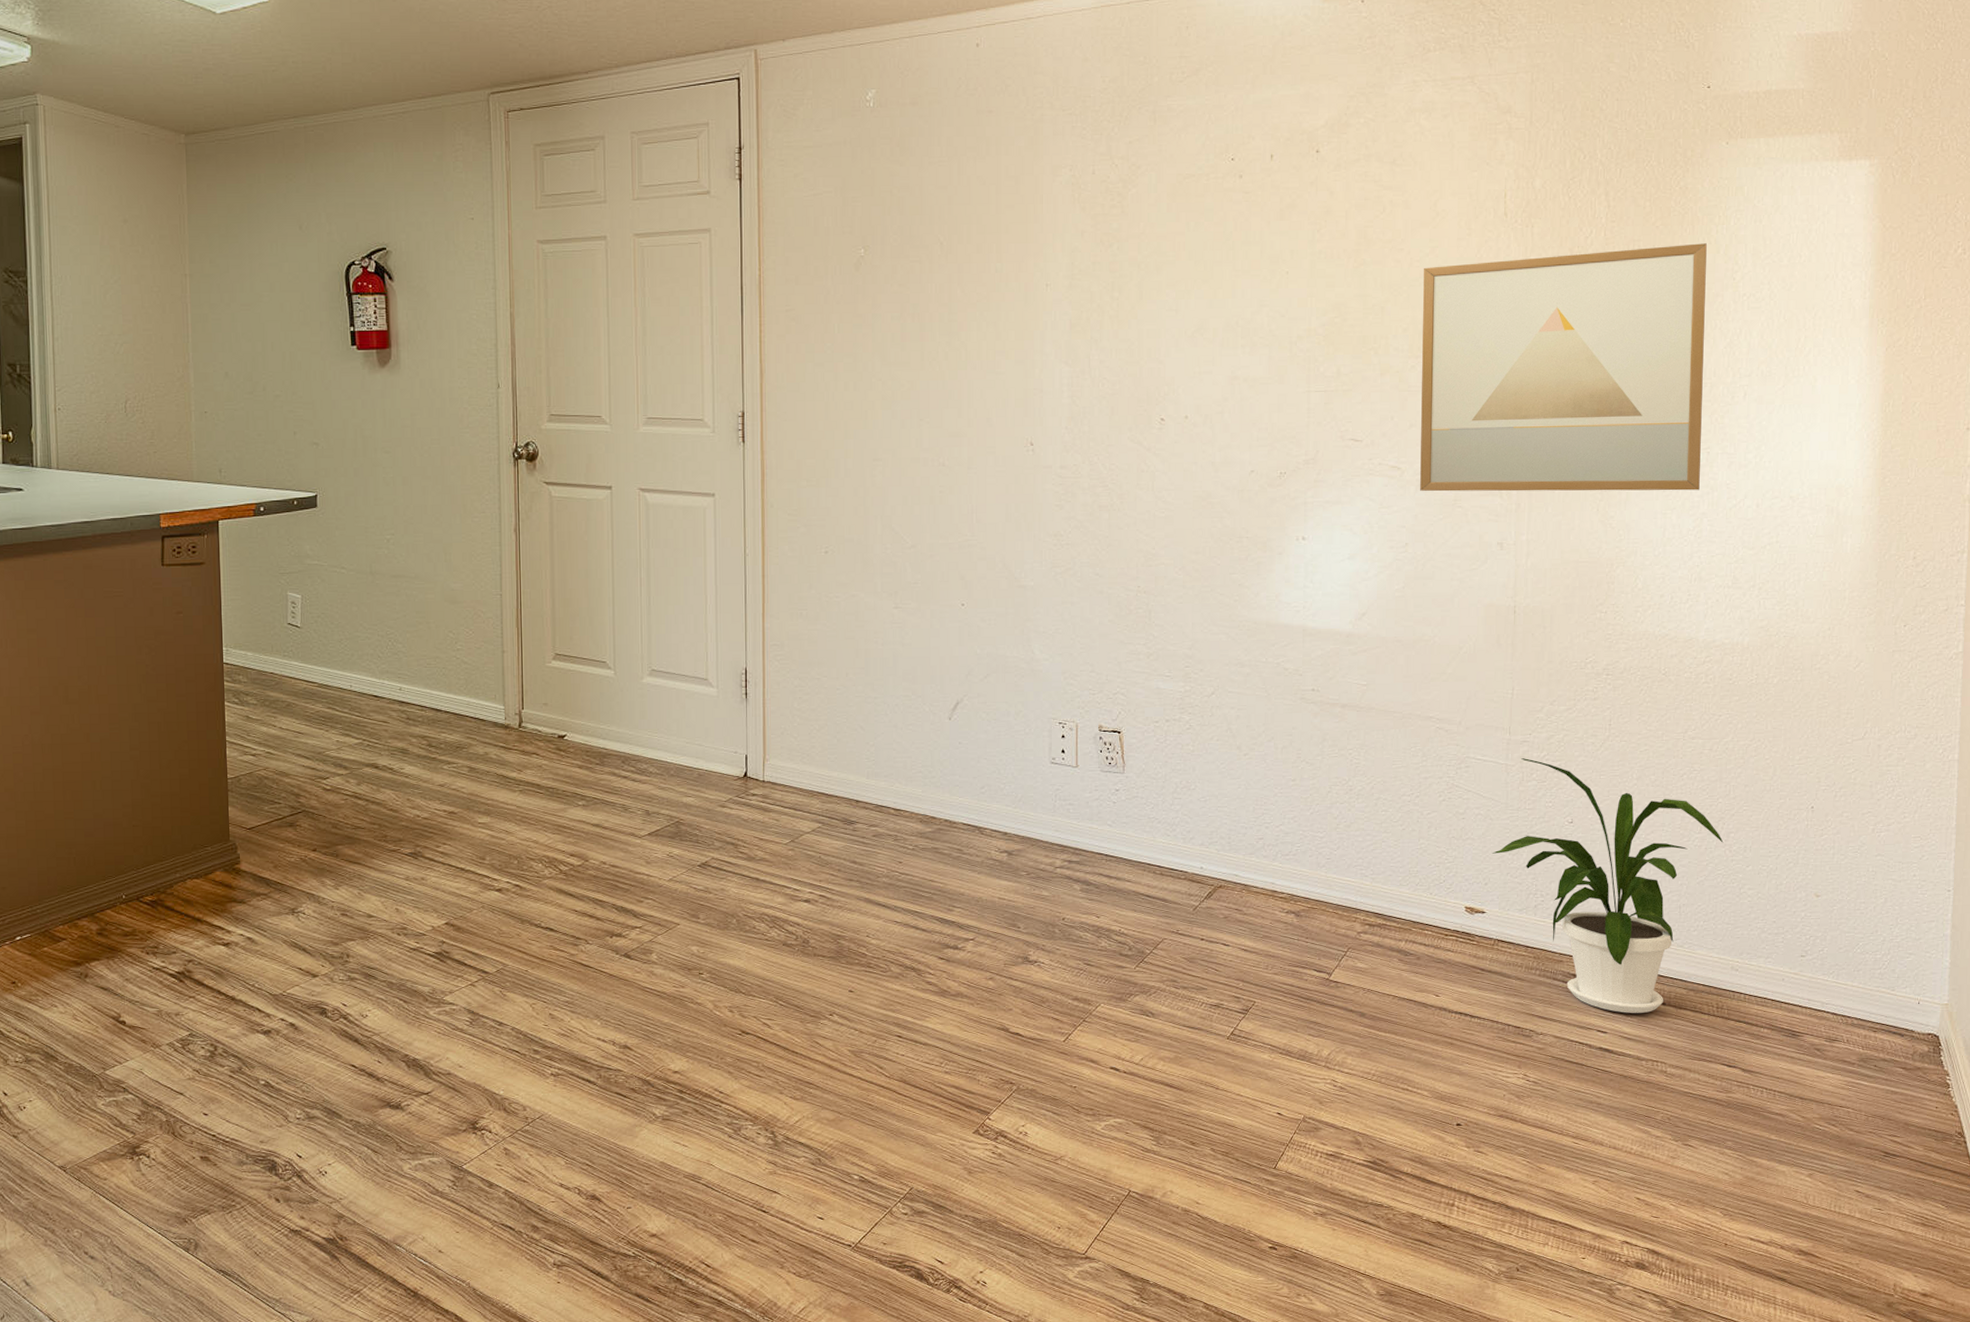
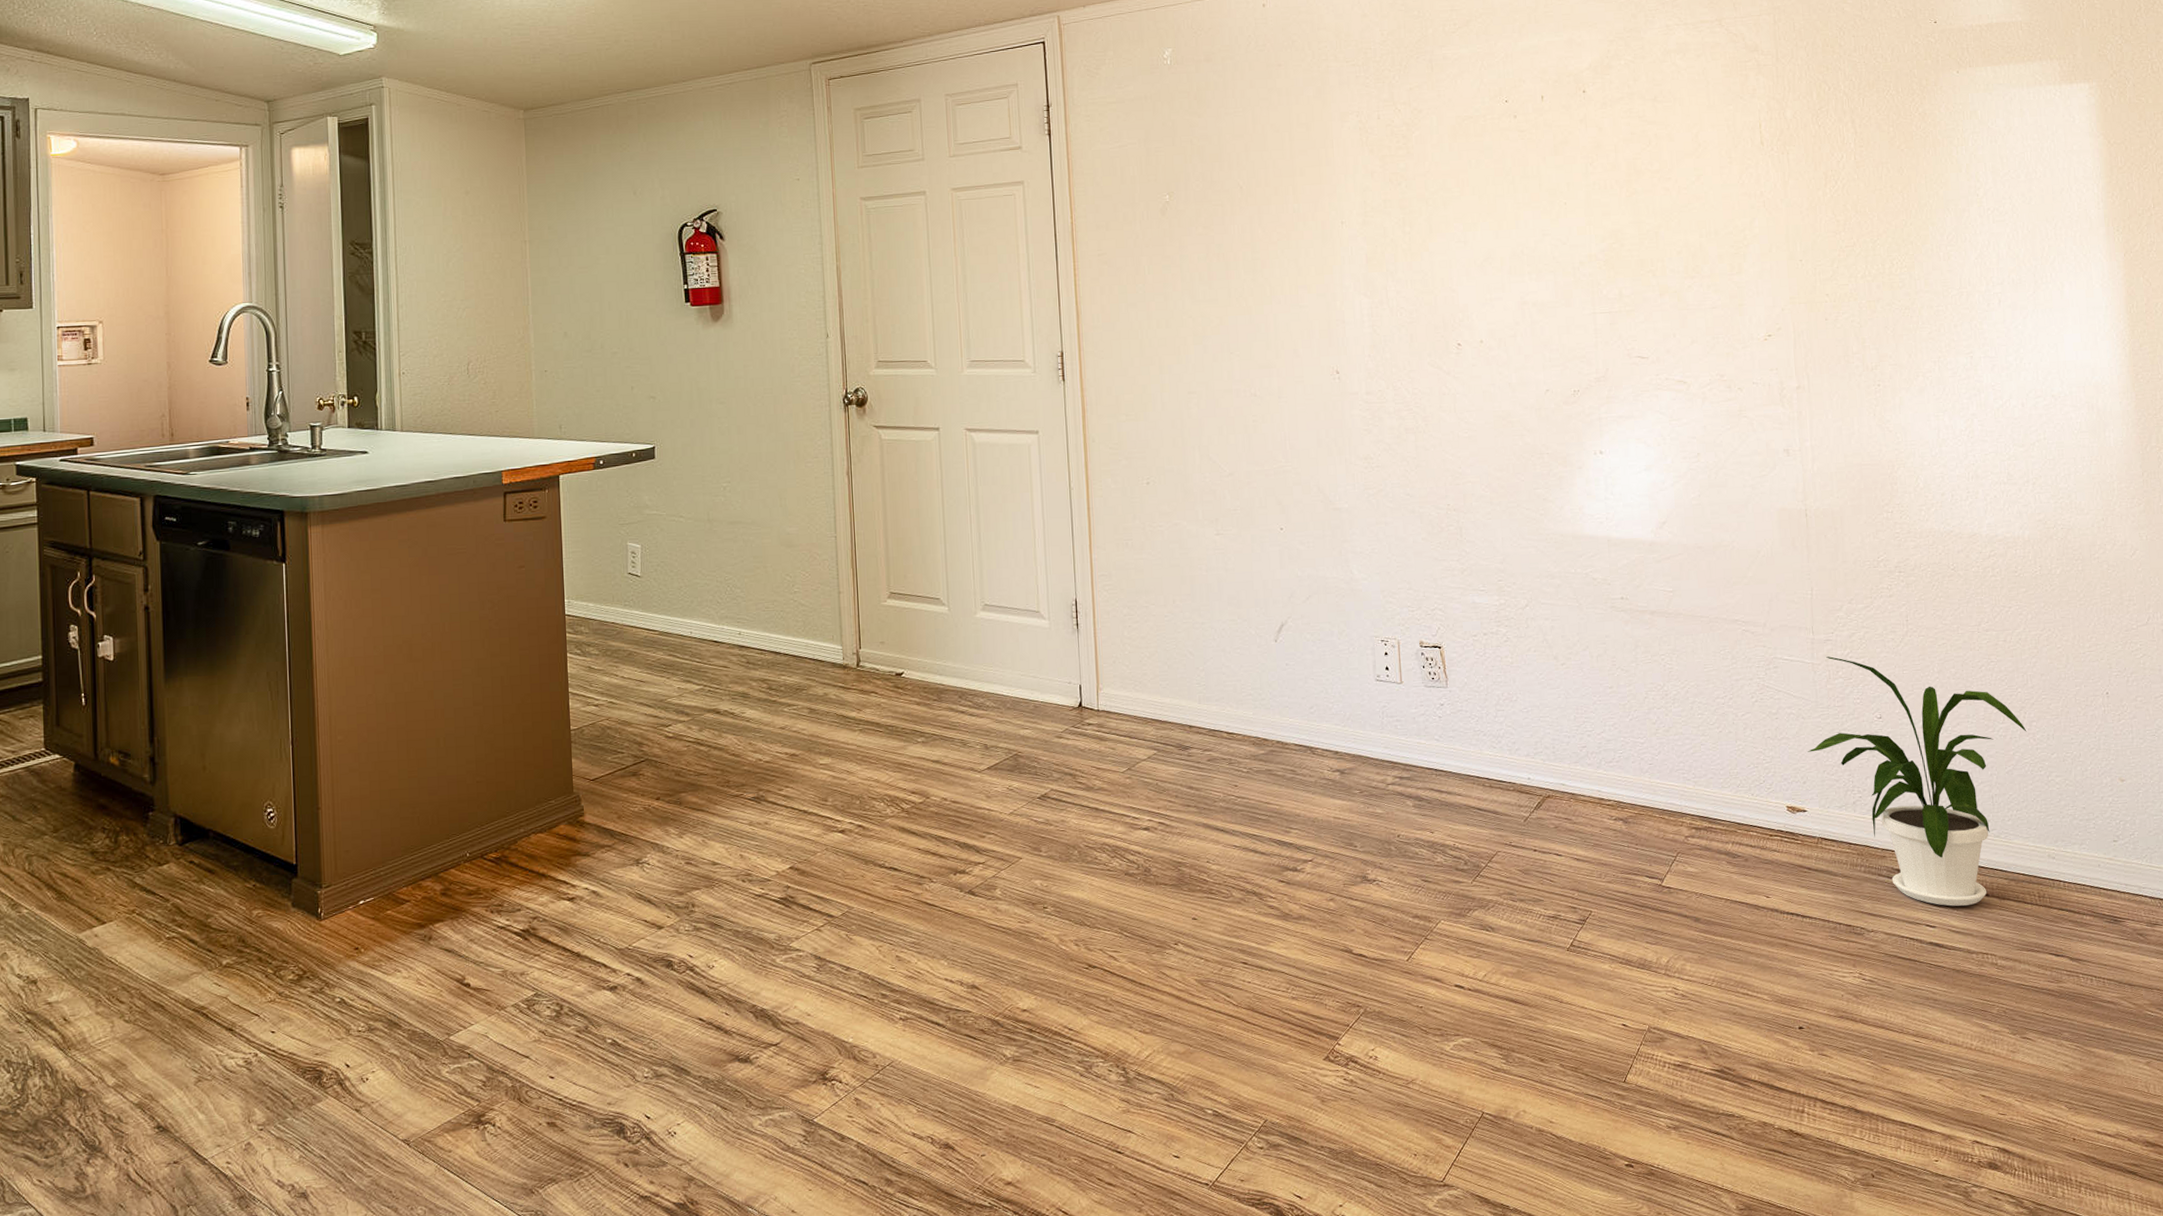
wall art: present [1420,243,1707,492] -> none [1691,163,1967,403]

